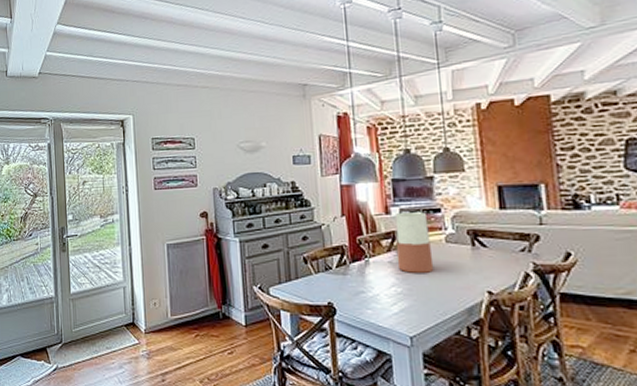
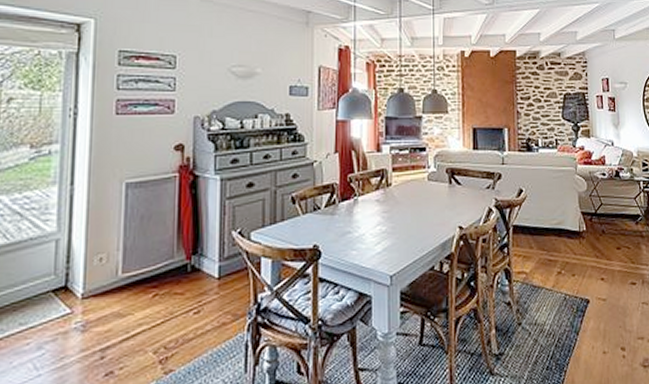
vase: present [395,211,434,274] -> none [384,149,416,212]

